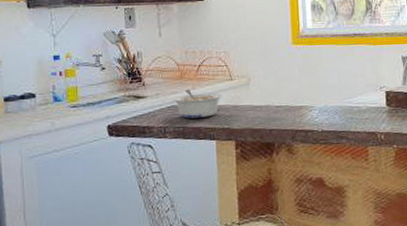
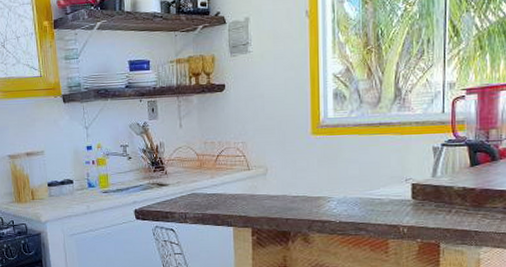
legume: present [172,89,223,119] -> none [192,178,240,206]

